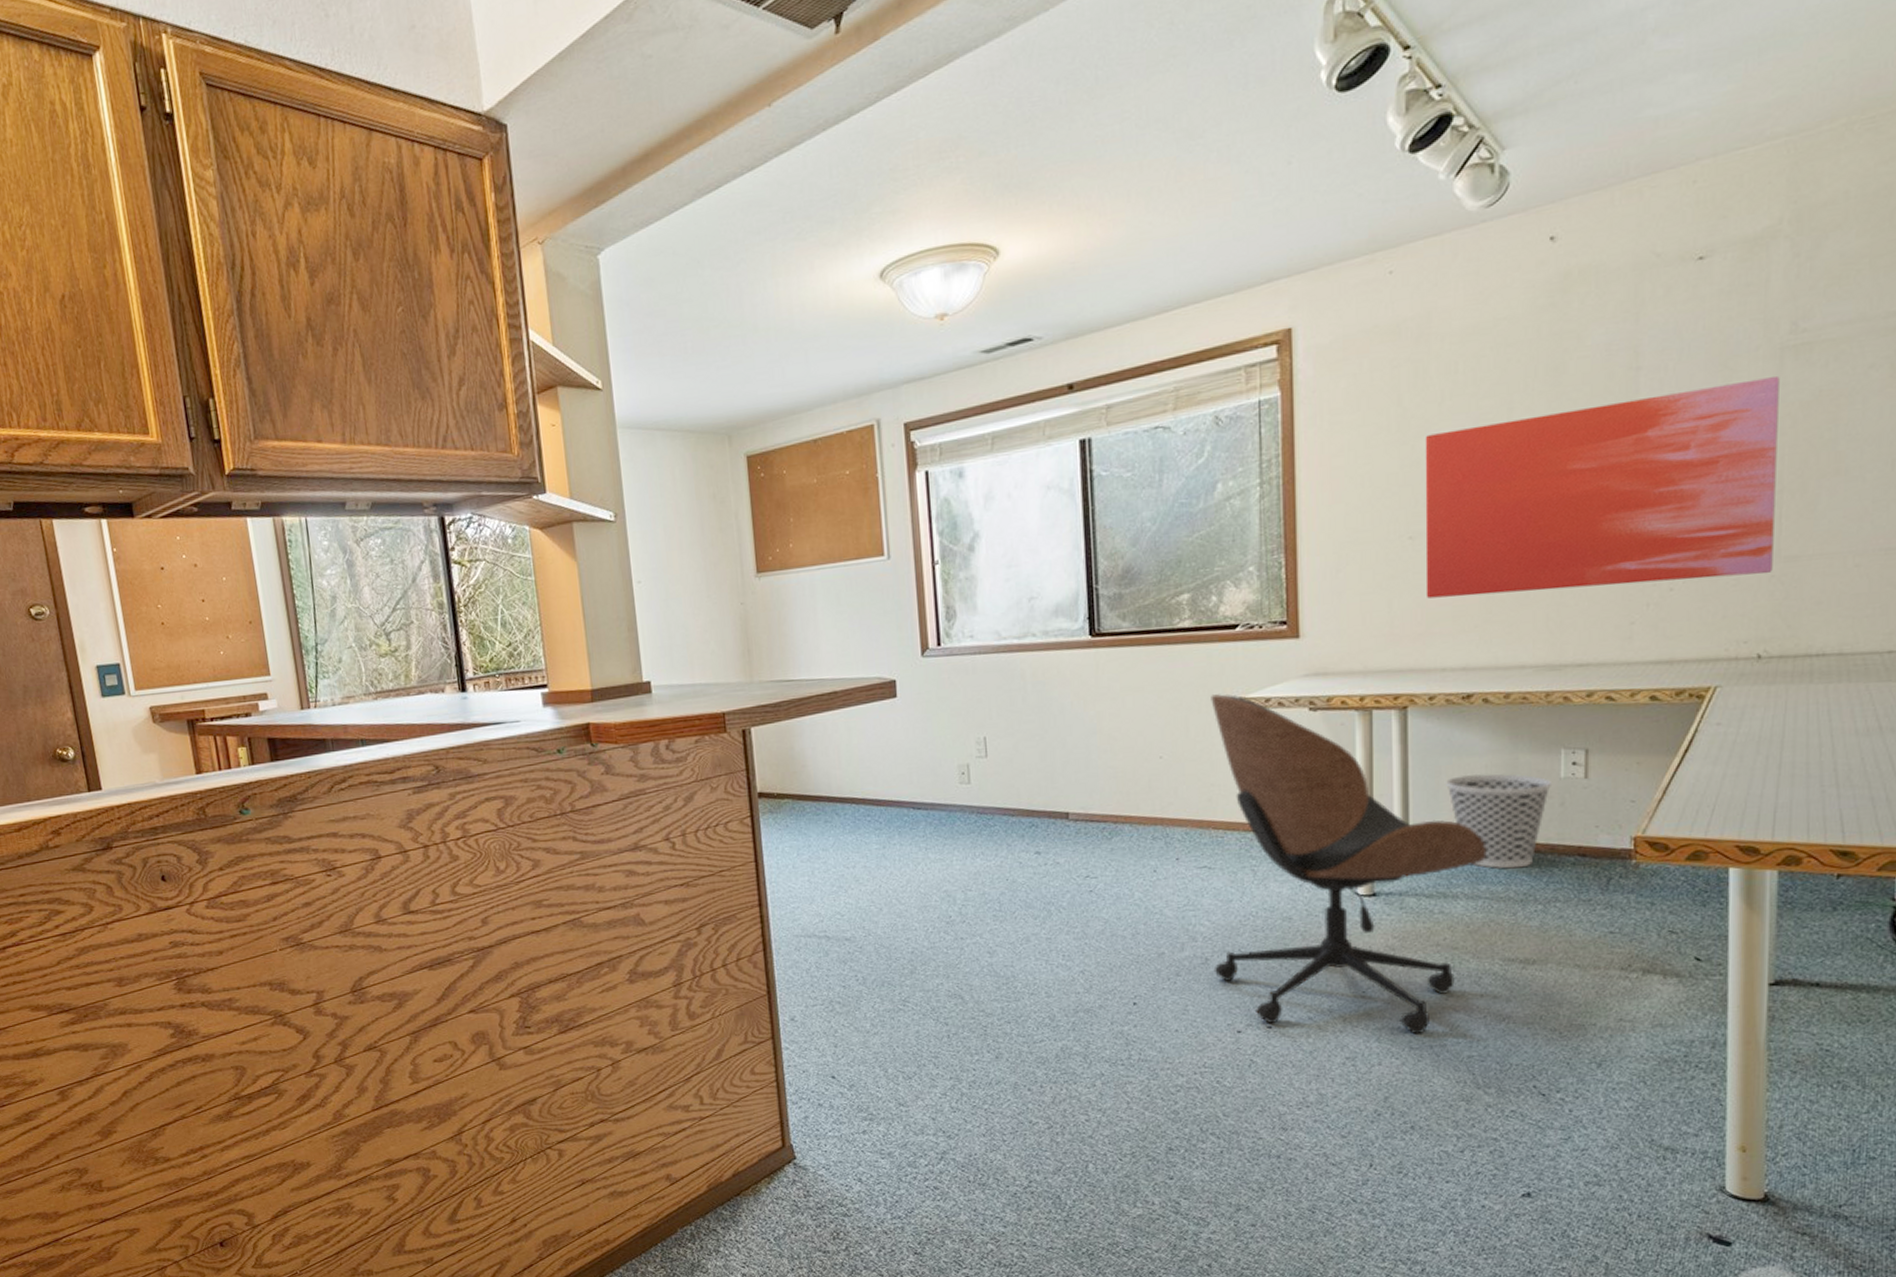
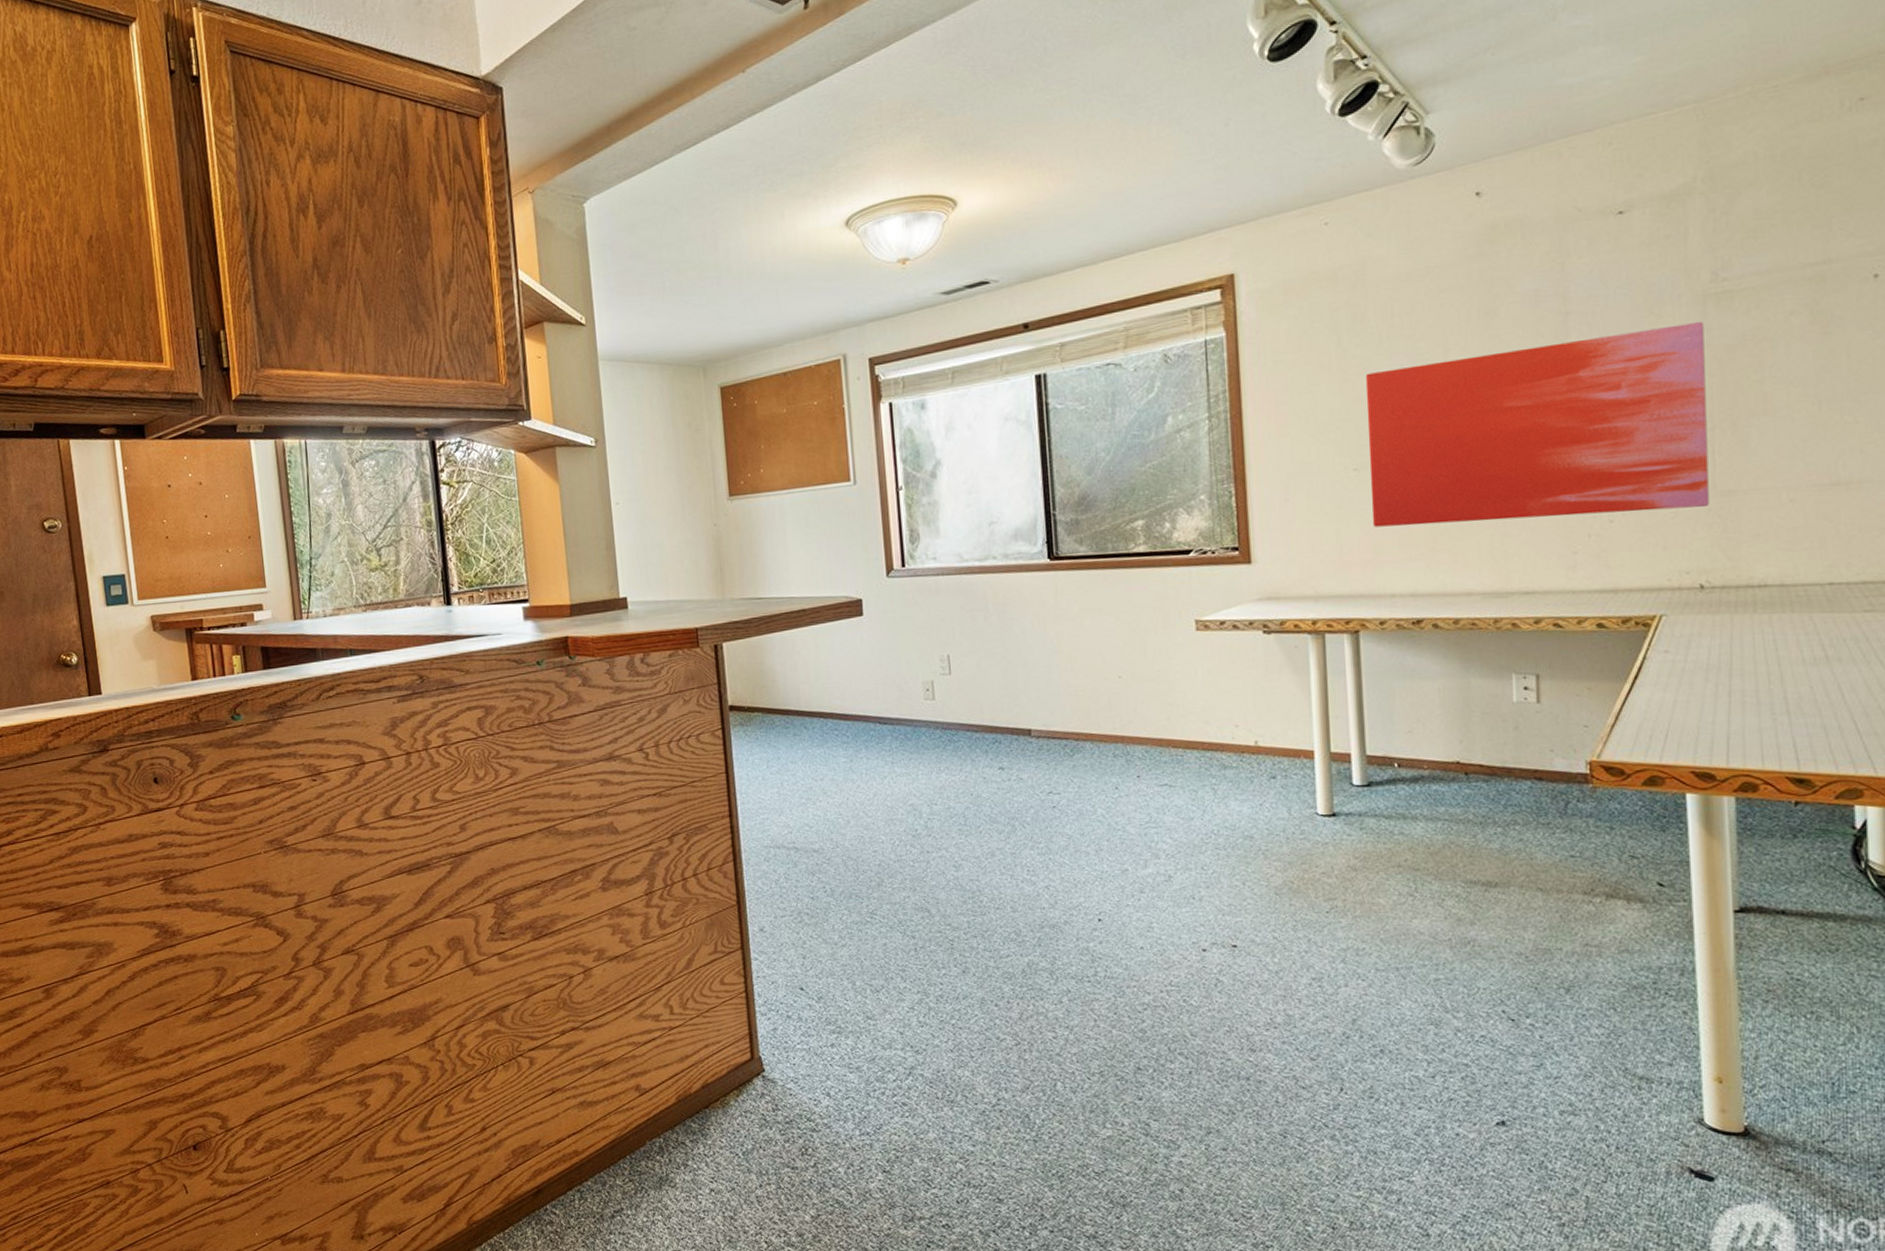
office chair: present [1211,694,1487,1035] -> none [1167,616,1444,956]
wastebasket: present [1446,773,1553,869] -> none [1400,697,1506,791]

